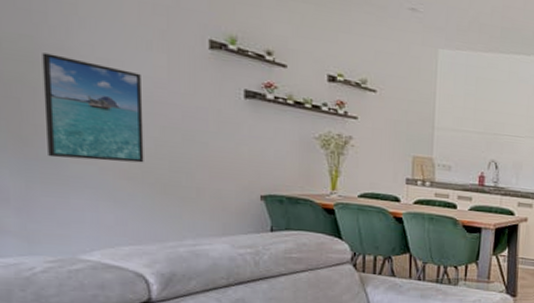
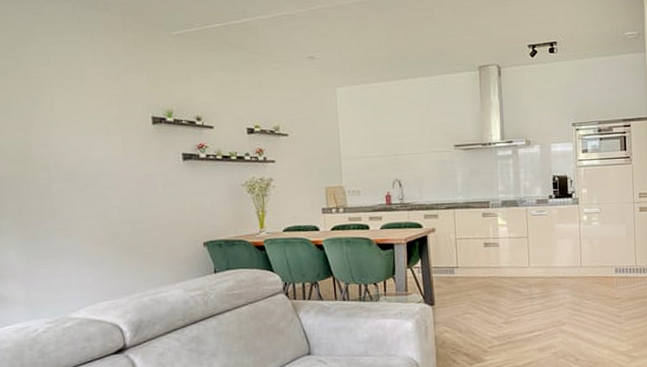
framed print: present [42,52,144,163] -> none [31,151,111,235]

